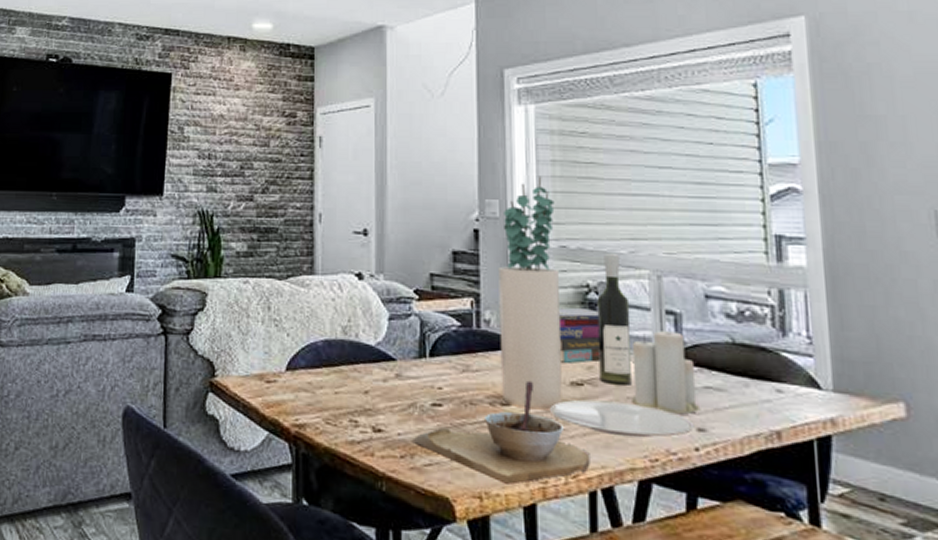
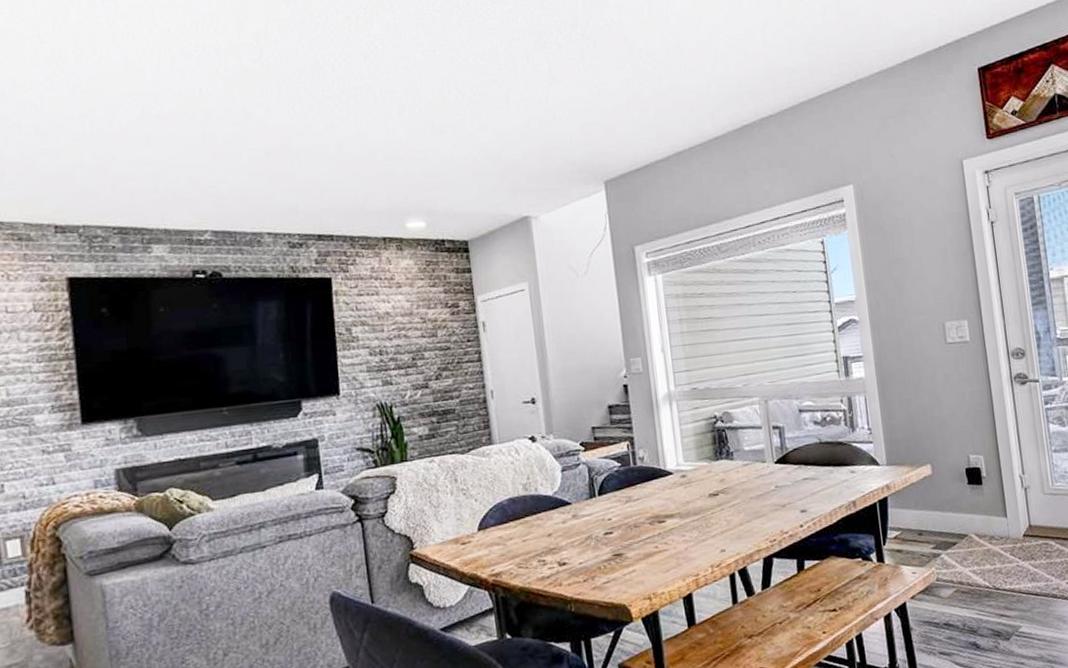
bowl: present [413,380,590,484] -> none [592,499,729,583]
vase: present [498,176,562,410] -> none [646,333,704,522]
plate: present [549,399,695,438] -> none [695,501,799,529]
books: present [558,307,601,364] -> none [694,434,729,482]
bottle: present [597,252,632,387] -> none [722,387,753,491]
candle: present [632,328,701,415] -> none [751,439,802,504]

